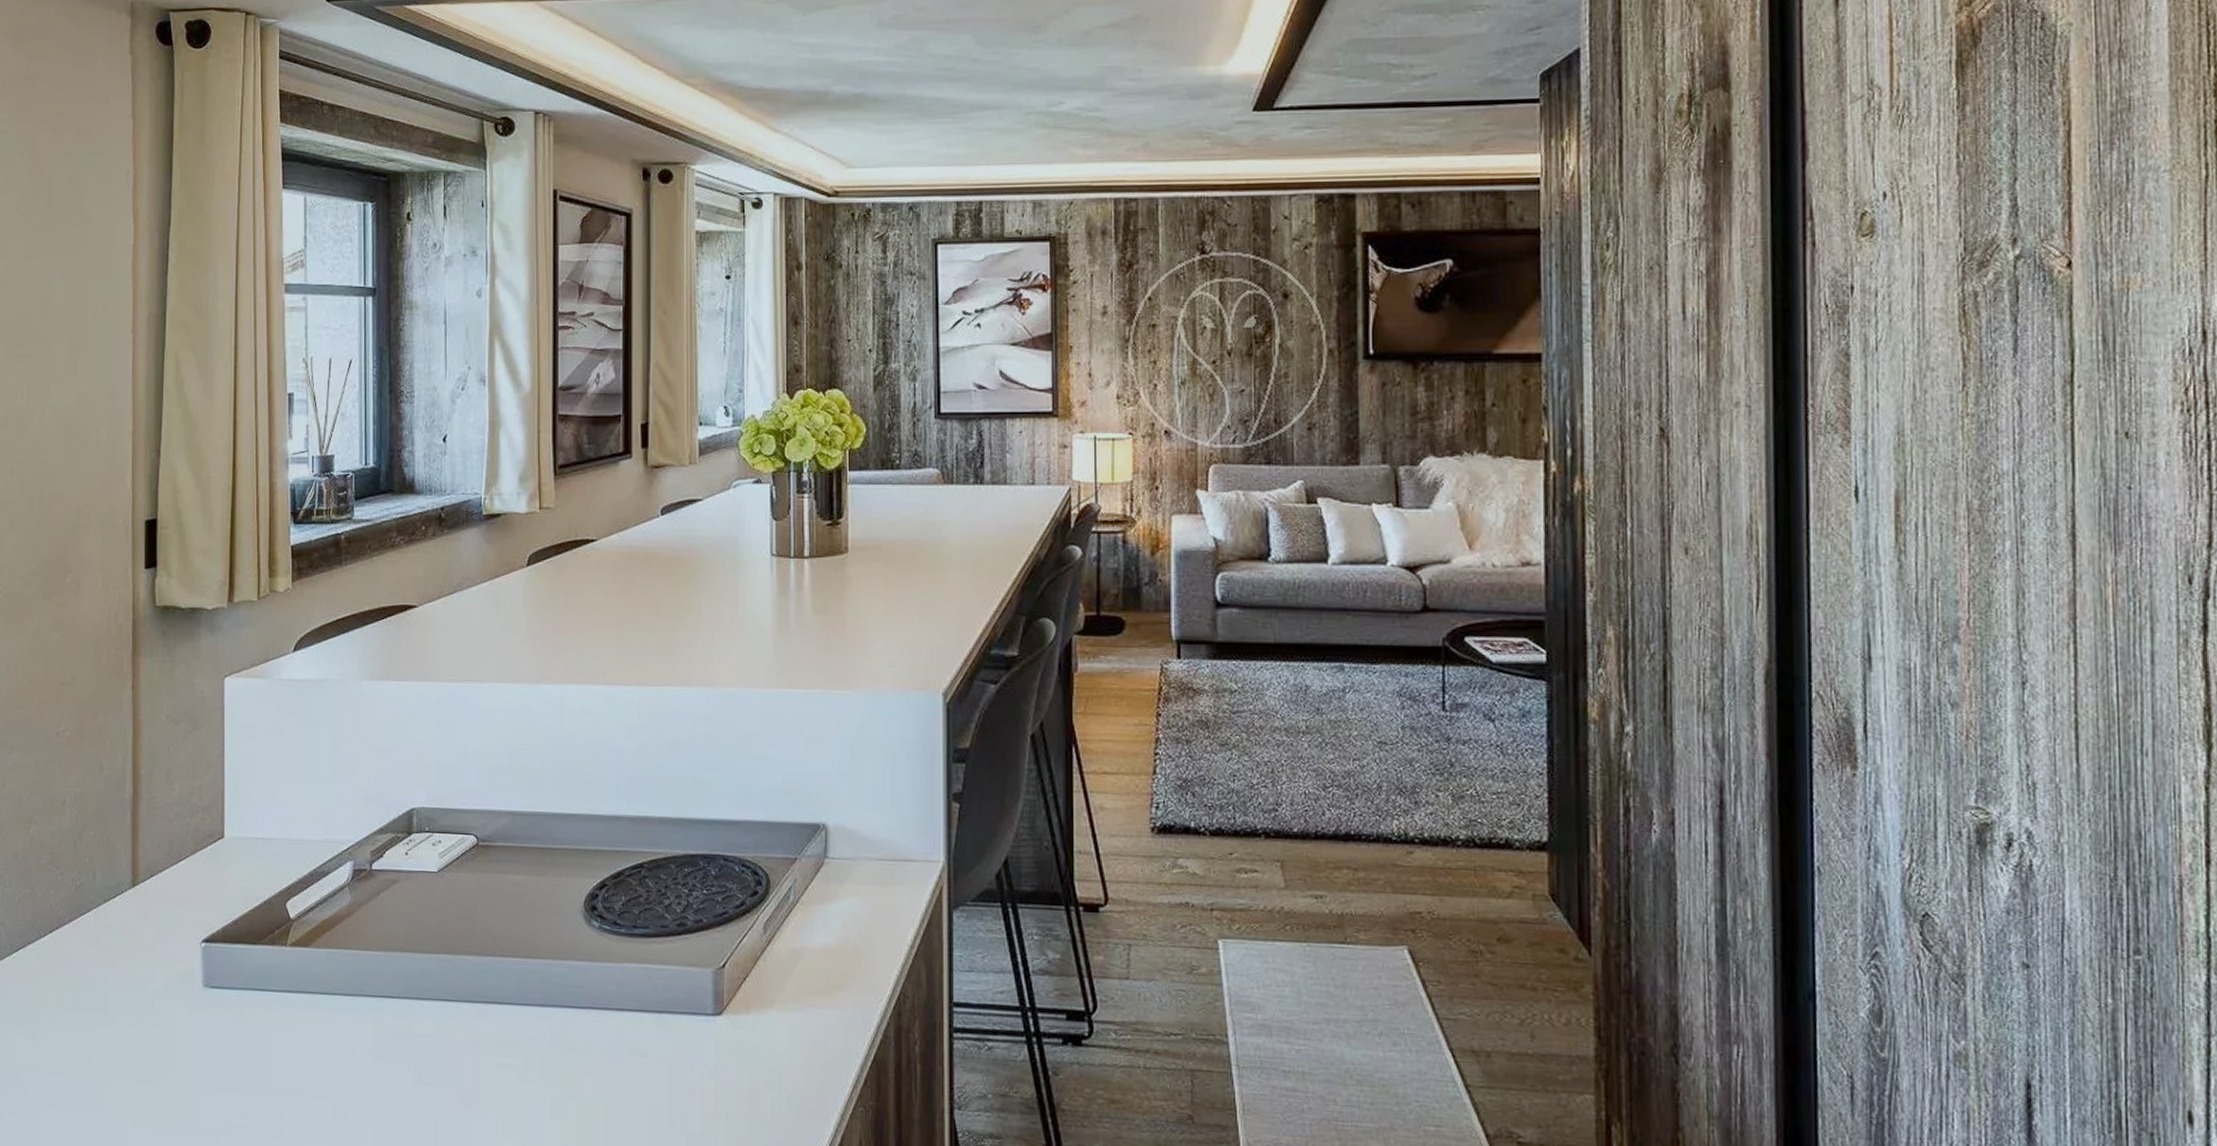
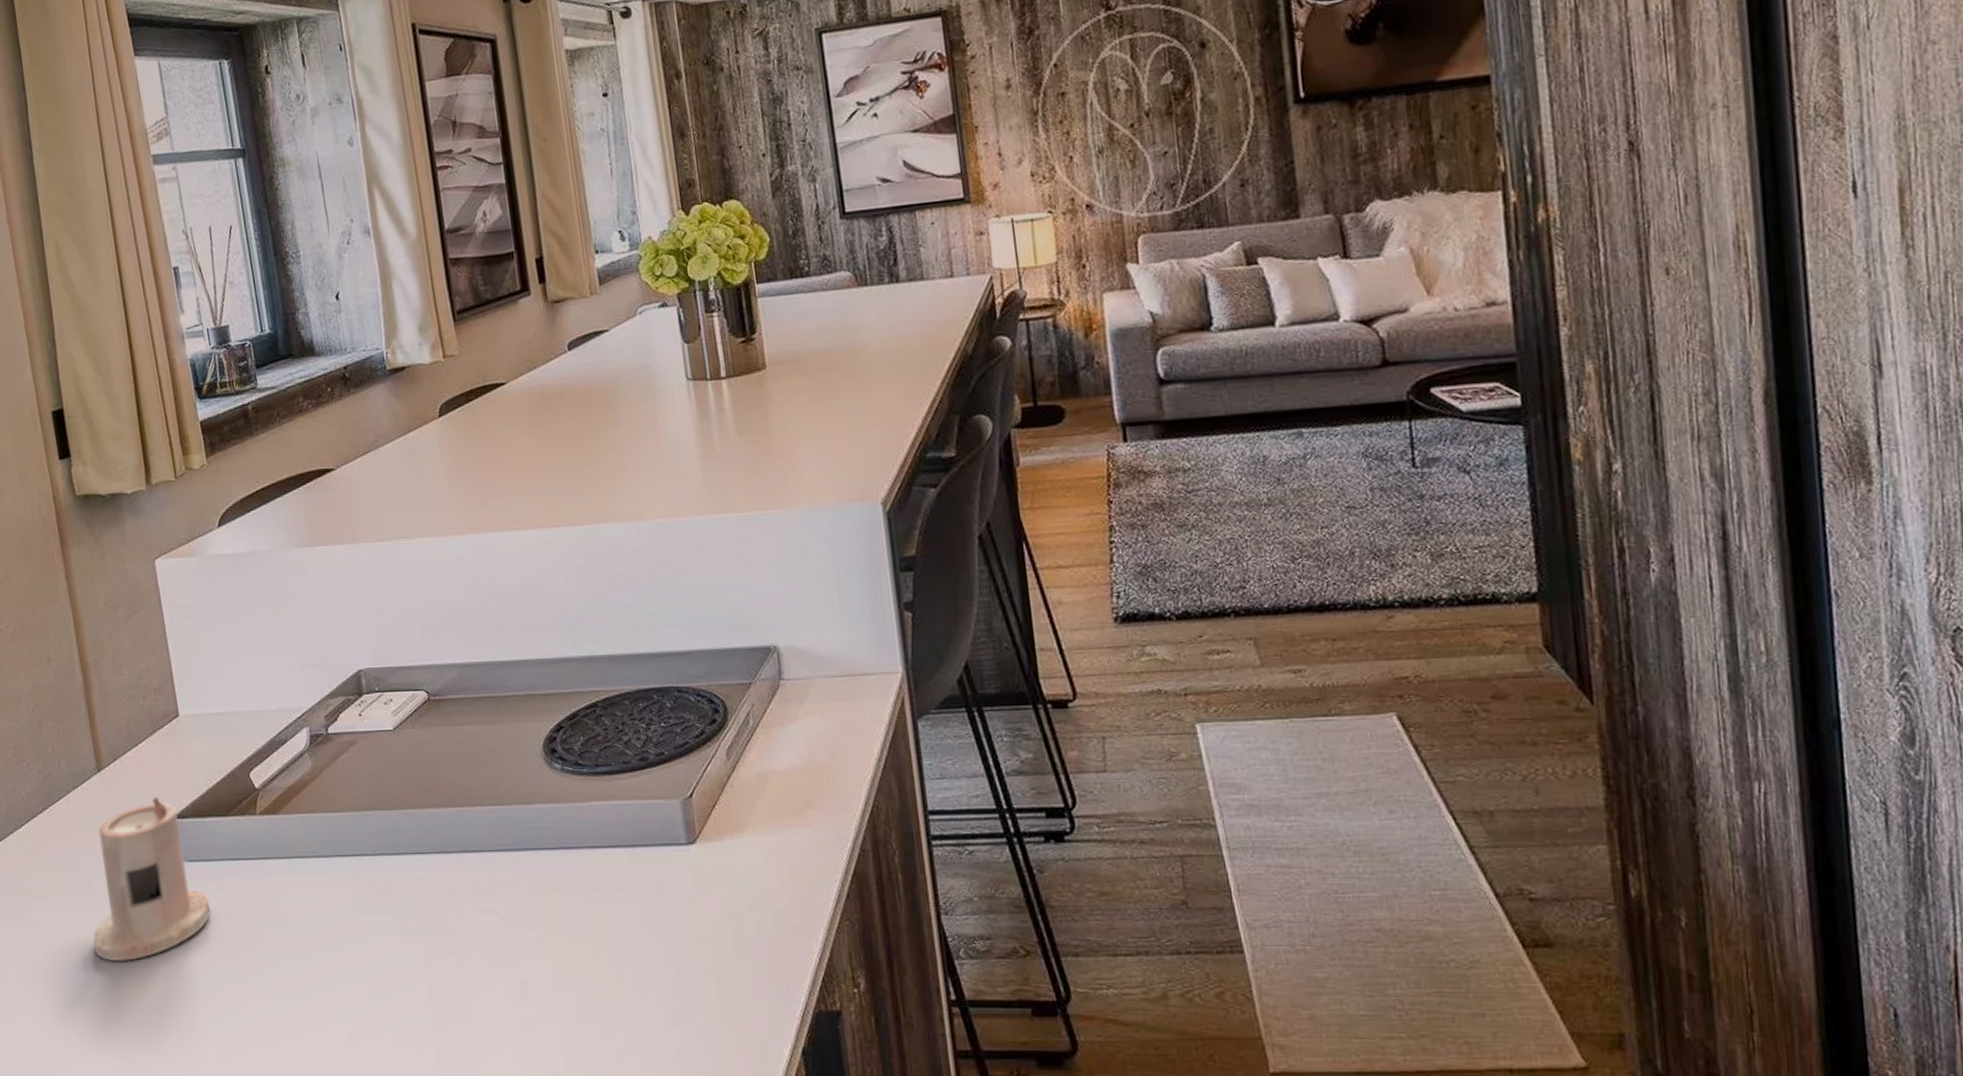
candle: none [99,917,225,1087] -> present [93,796,211,962]

